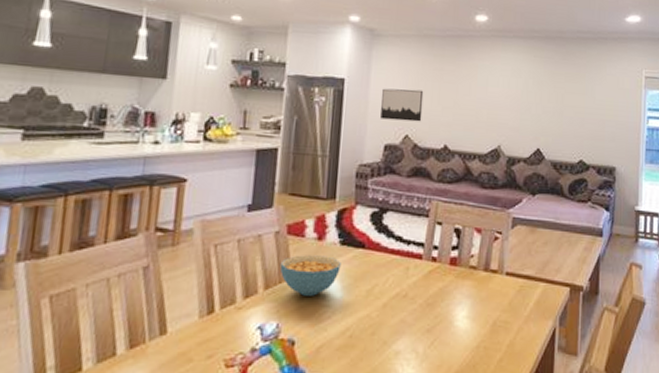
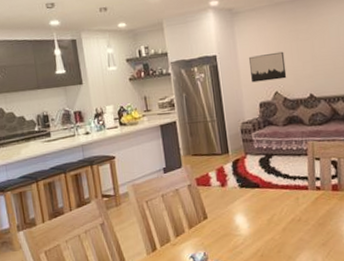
cereal bowl: present [280,255,341,296] -> none [196,198,244,230]

